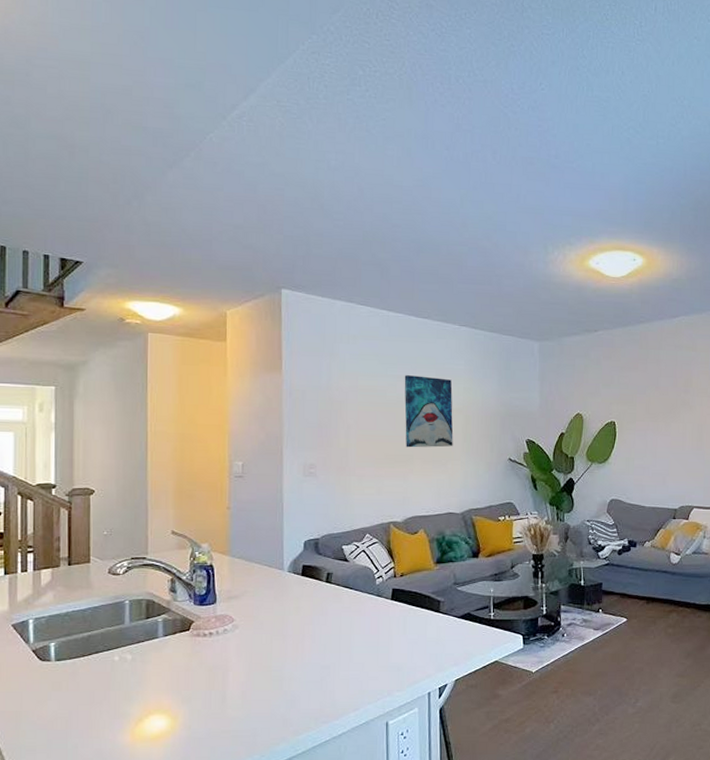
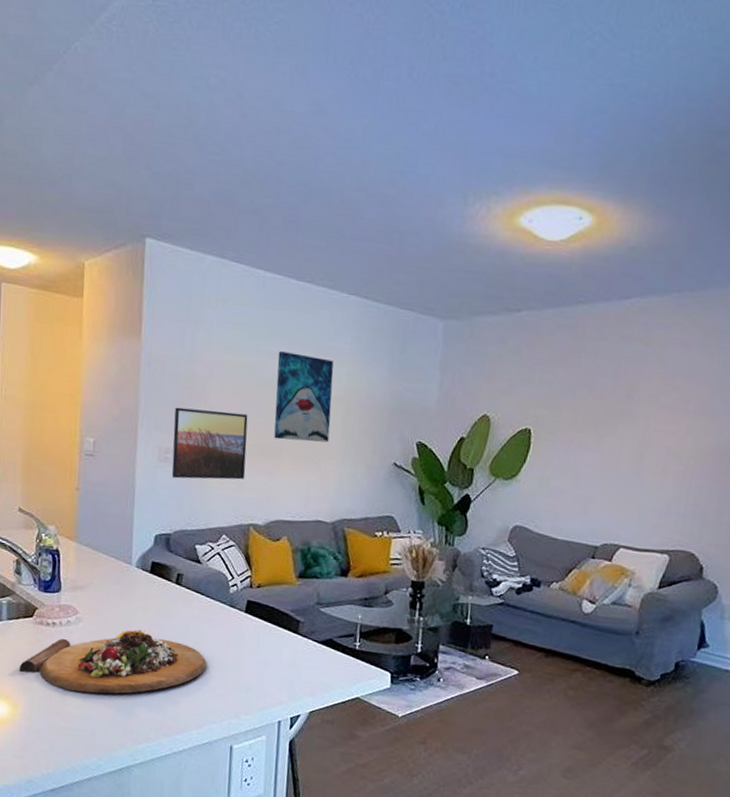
cutting board: none [177,629,360,694] -> present [18,629,207,694]
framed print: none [316,428,383,490] -> present [171,407,248,480]

